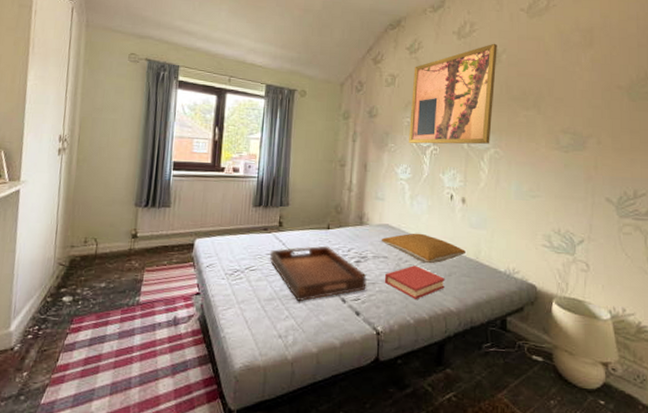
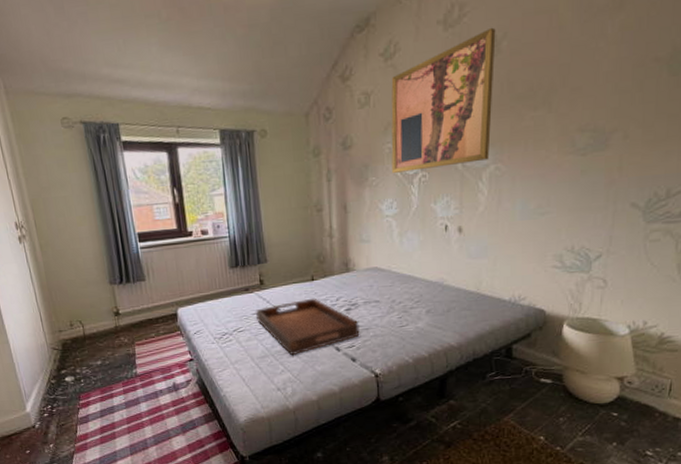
pillow: present [381,233,465,264] -> none [370,271,465,303]
hardback book: present [384,265,445,300] -> none [378,306,444,340]

